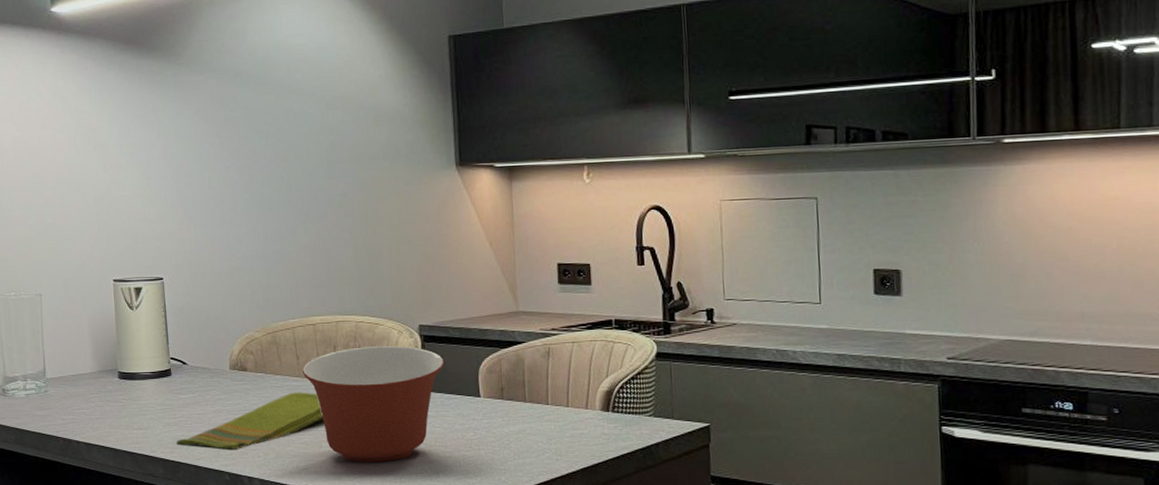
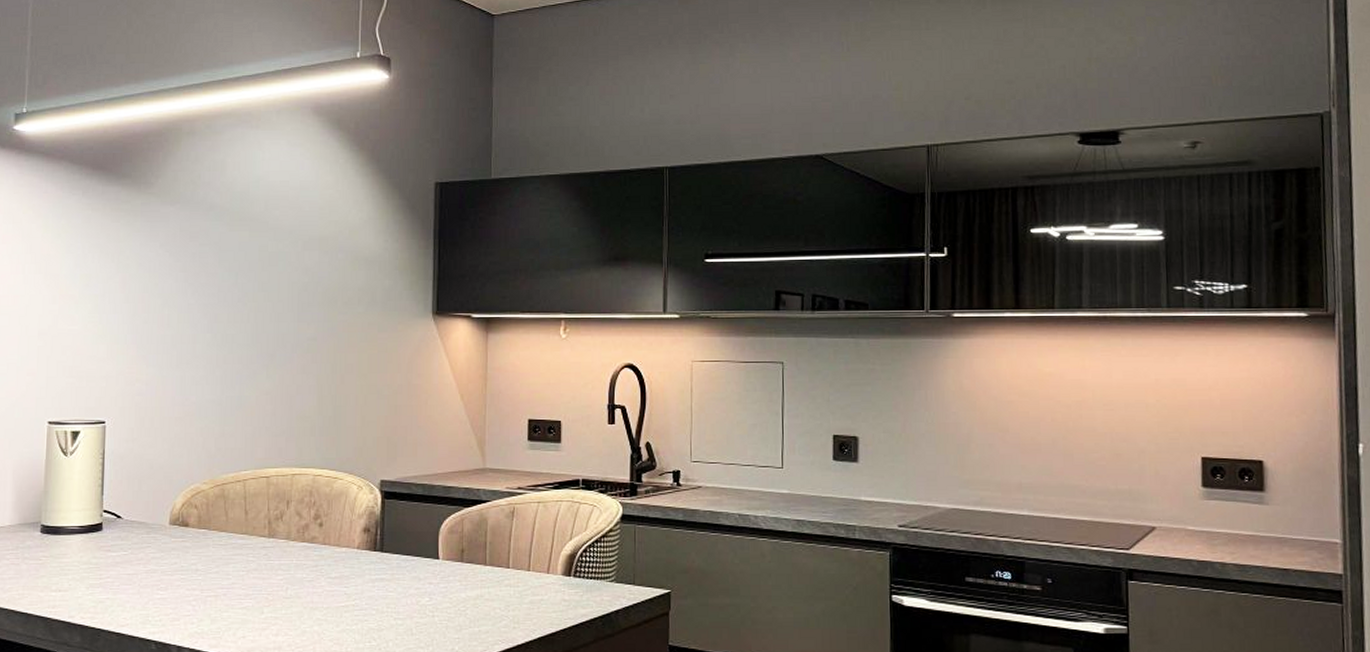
dish towel: present [176,392,323,451] -> none [99,551,268,616]
mixing bowl: present [302,346,445,462] -> none [249,502,404,630]

